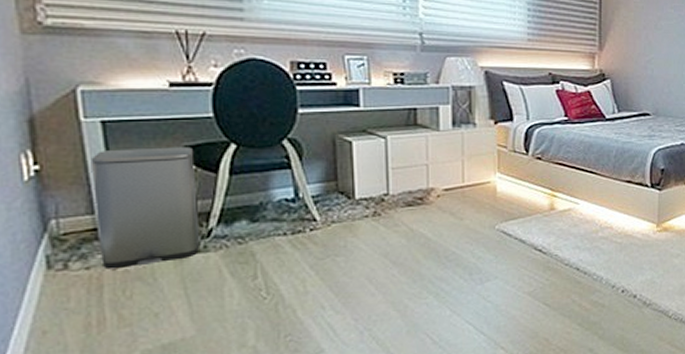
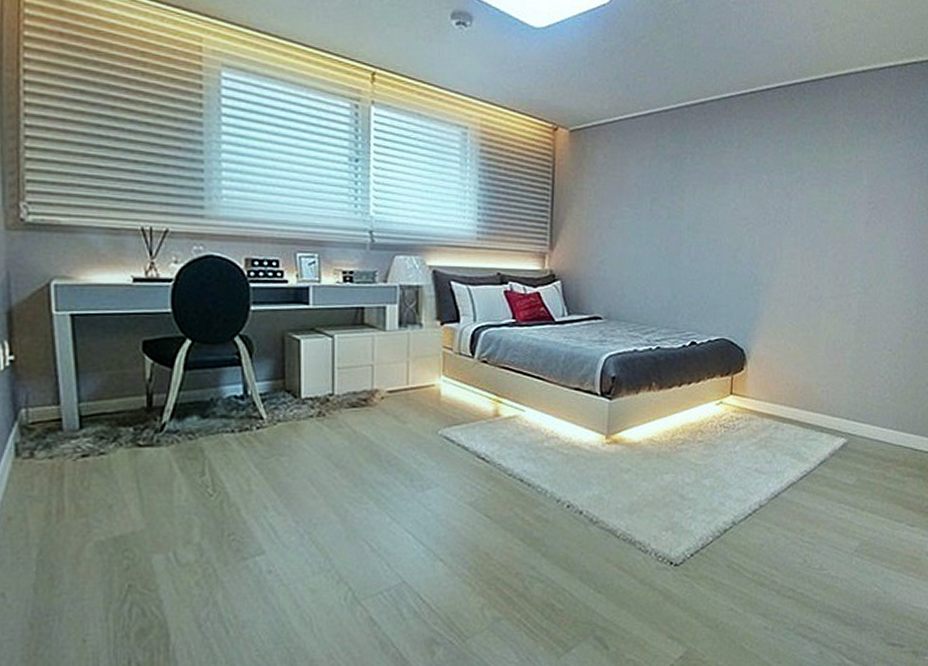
pedal bin: present [92,147,200,268] -> none [60,341,154,458]

